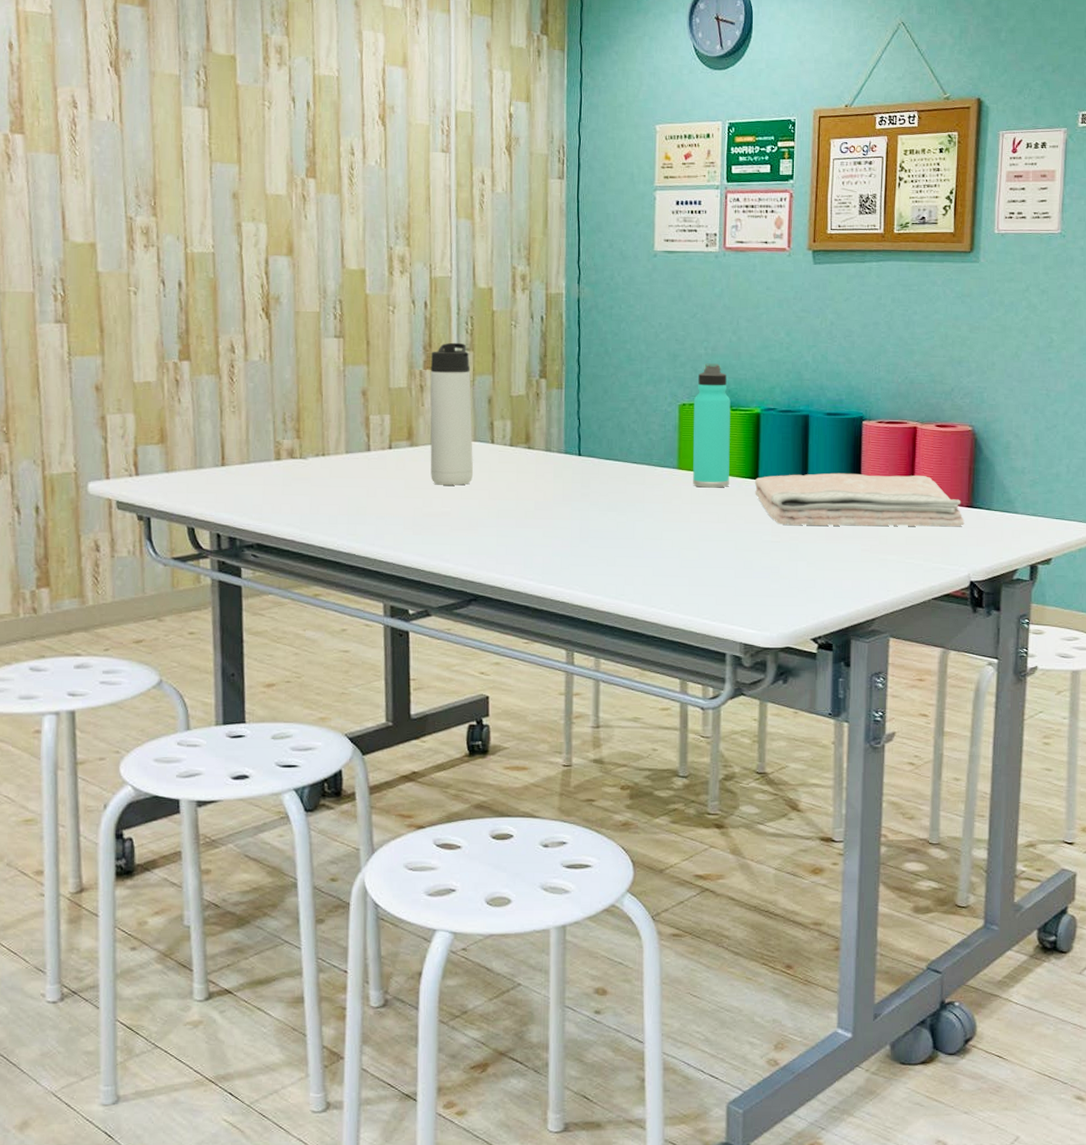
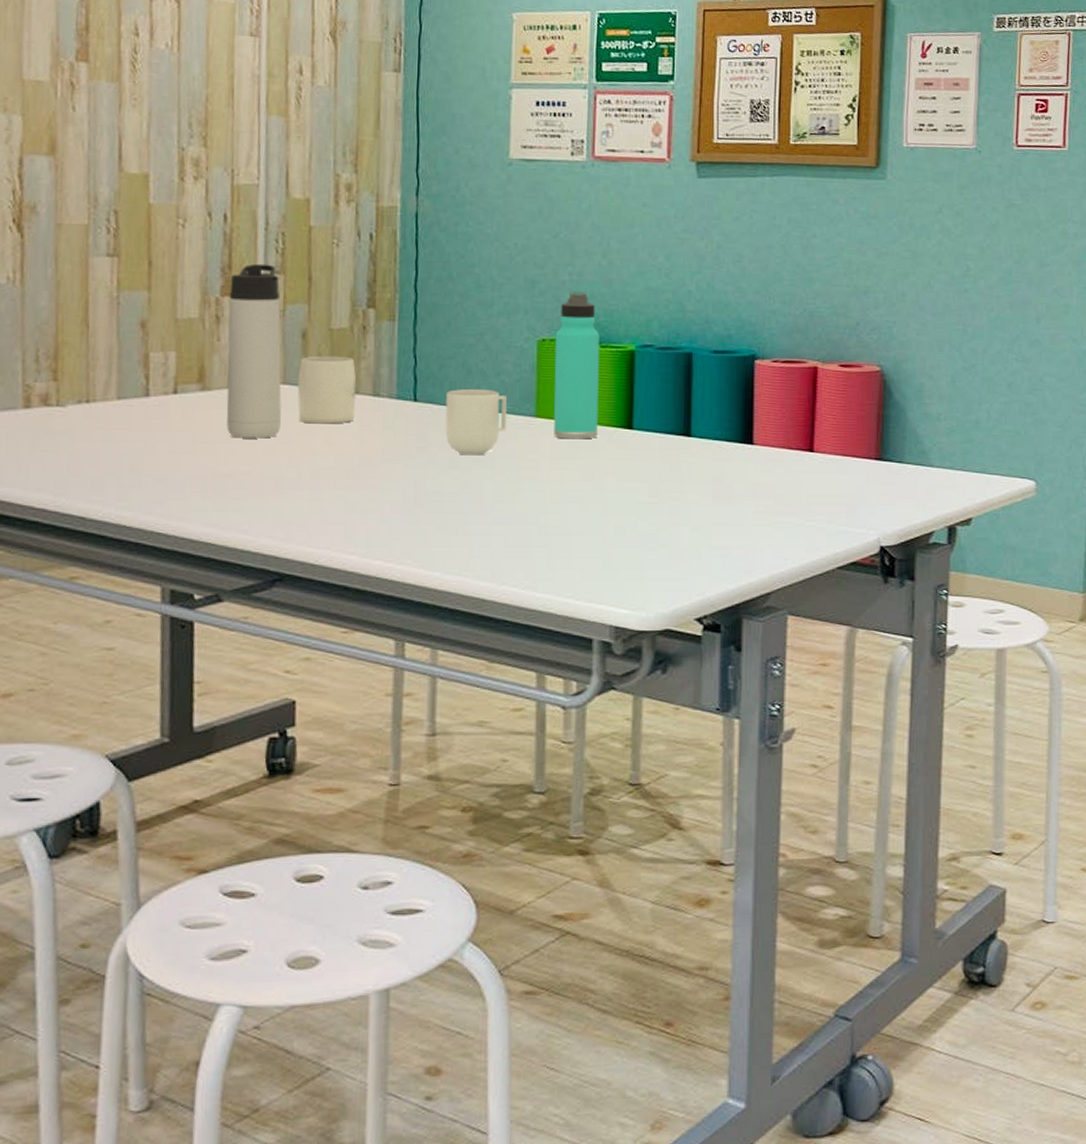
mug: none [485,418,532,474] -> present [297,355,357,424]
mug: none [604,445,655,501] -> present [445,388,508,456]
towel: present [755,472,965,527] -> none [628,420,873,484]

